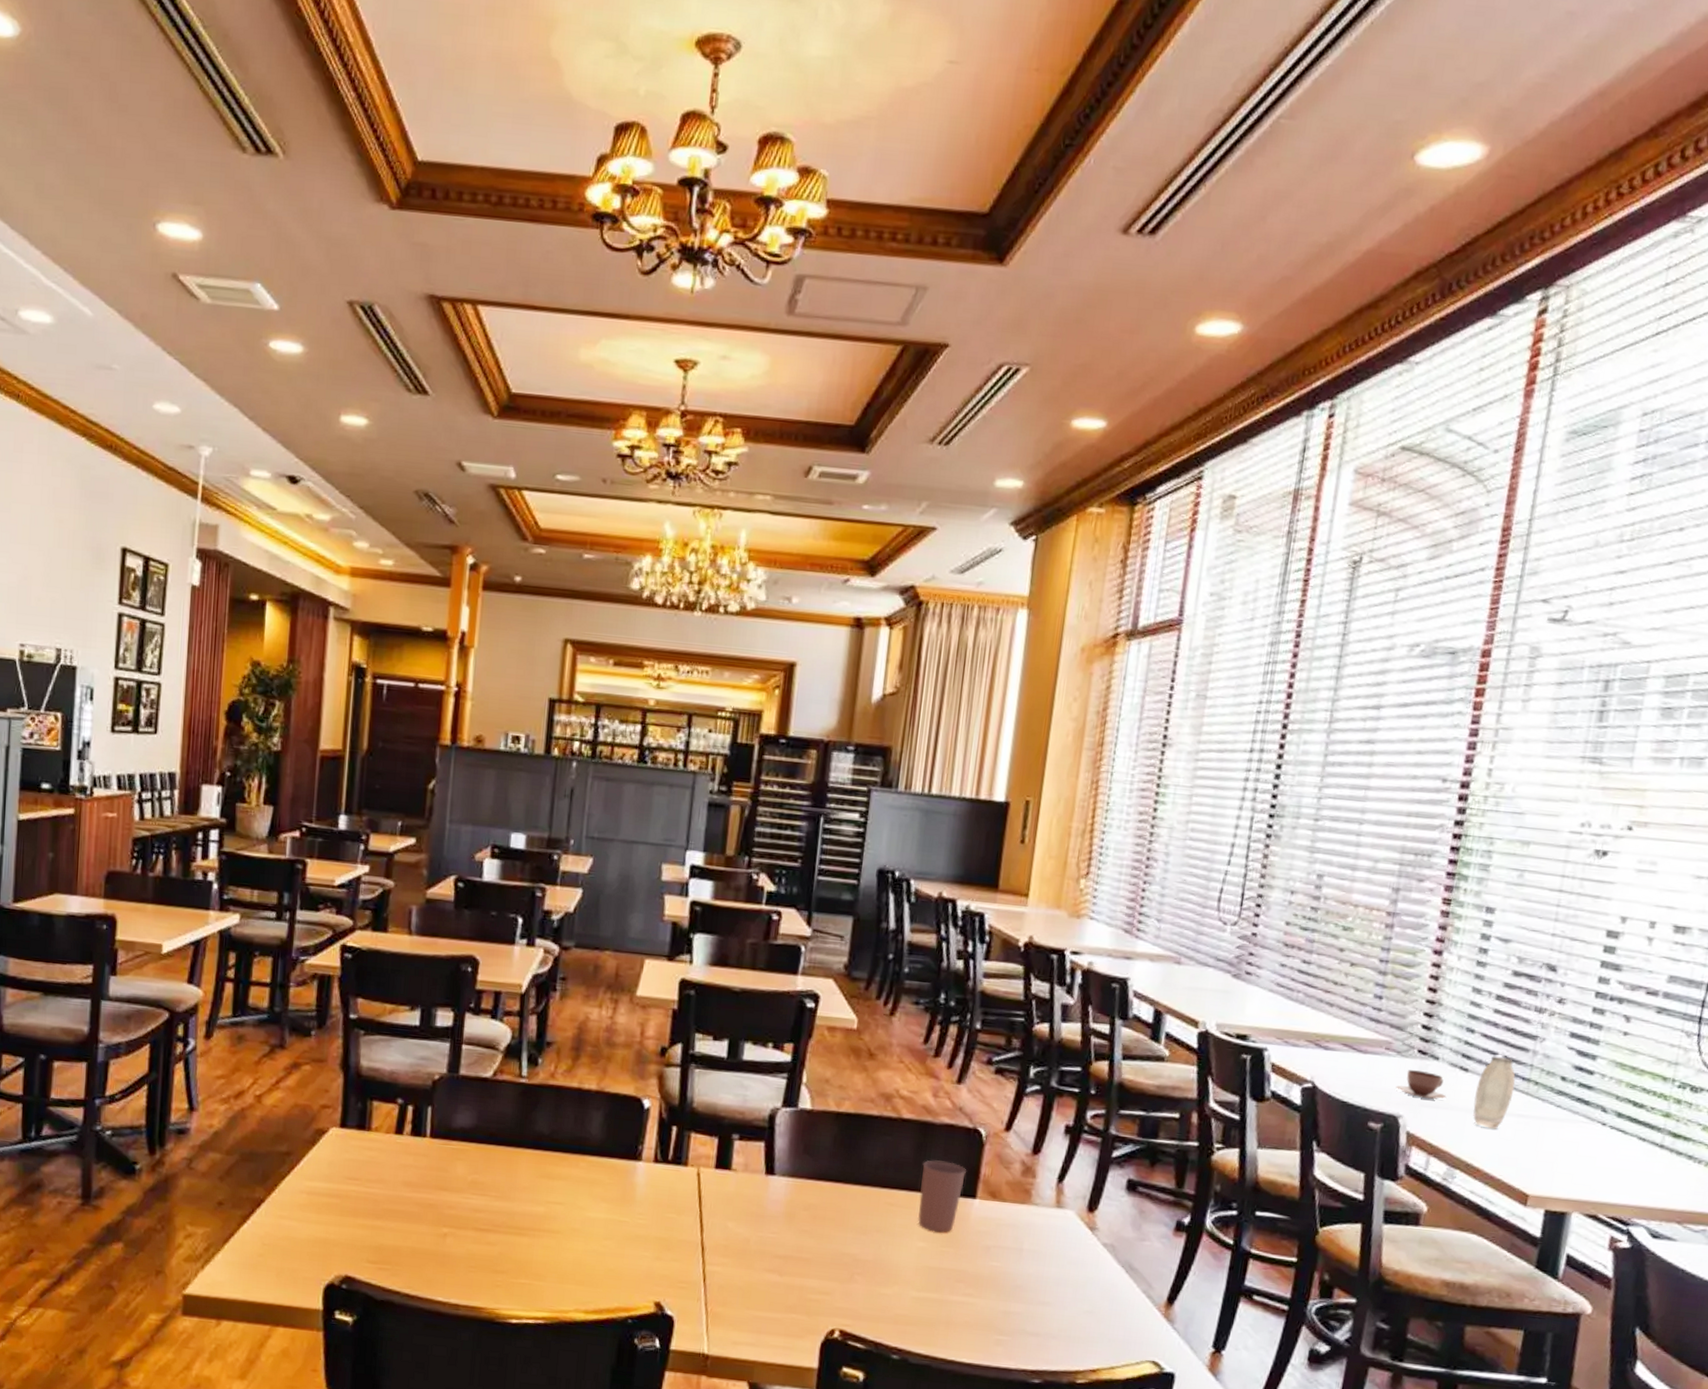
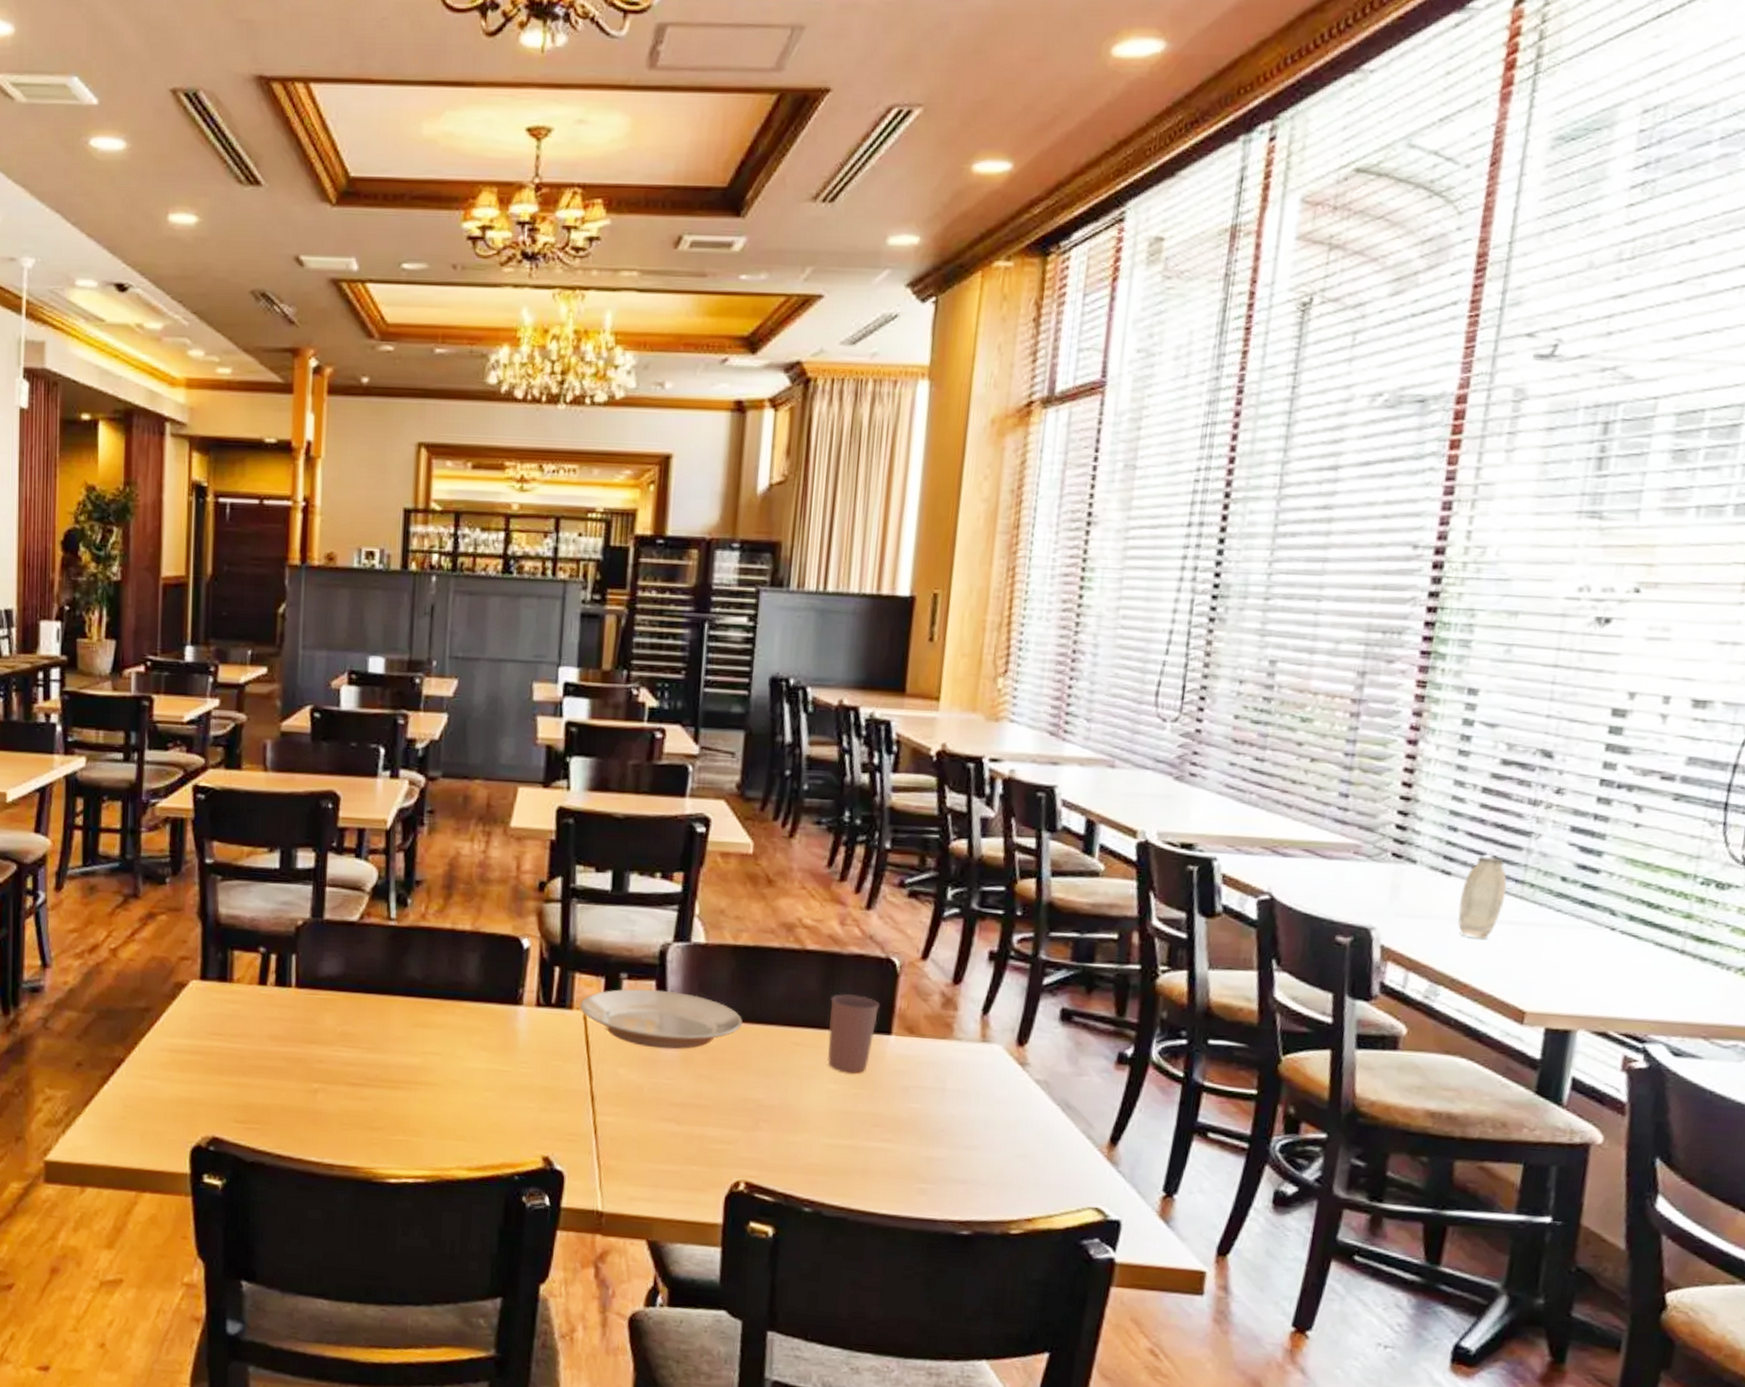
plate: none [694,1148,843,1206] -> present [580,988,743,1050]
teacup: present [1395,1069,1447,1099] -> none [1366,875,1427,908]

